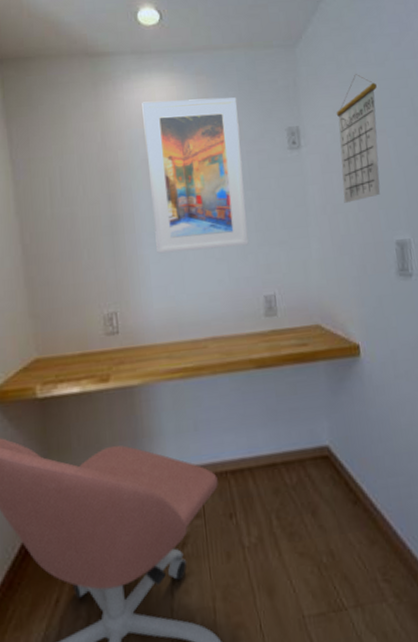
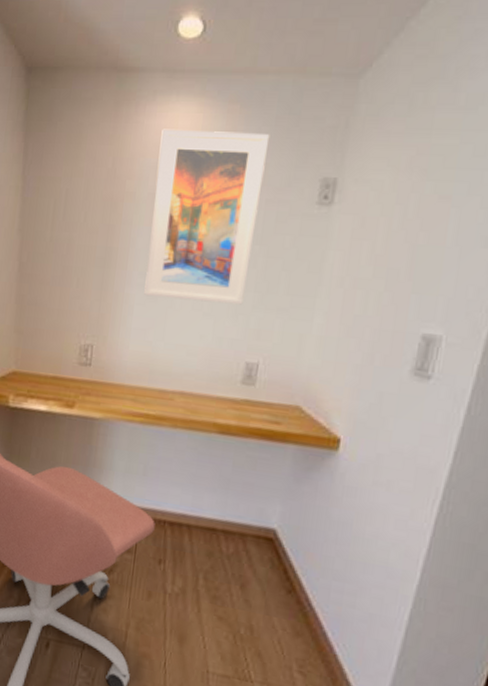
calendar: present [336,74,381,203] -> none [369,119,457,279]

